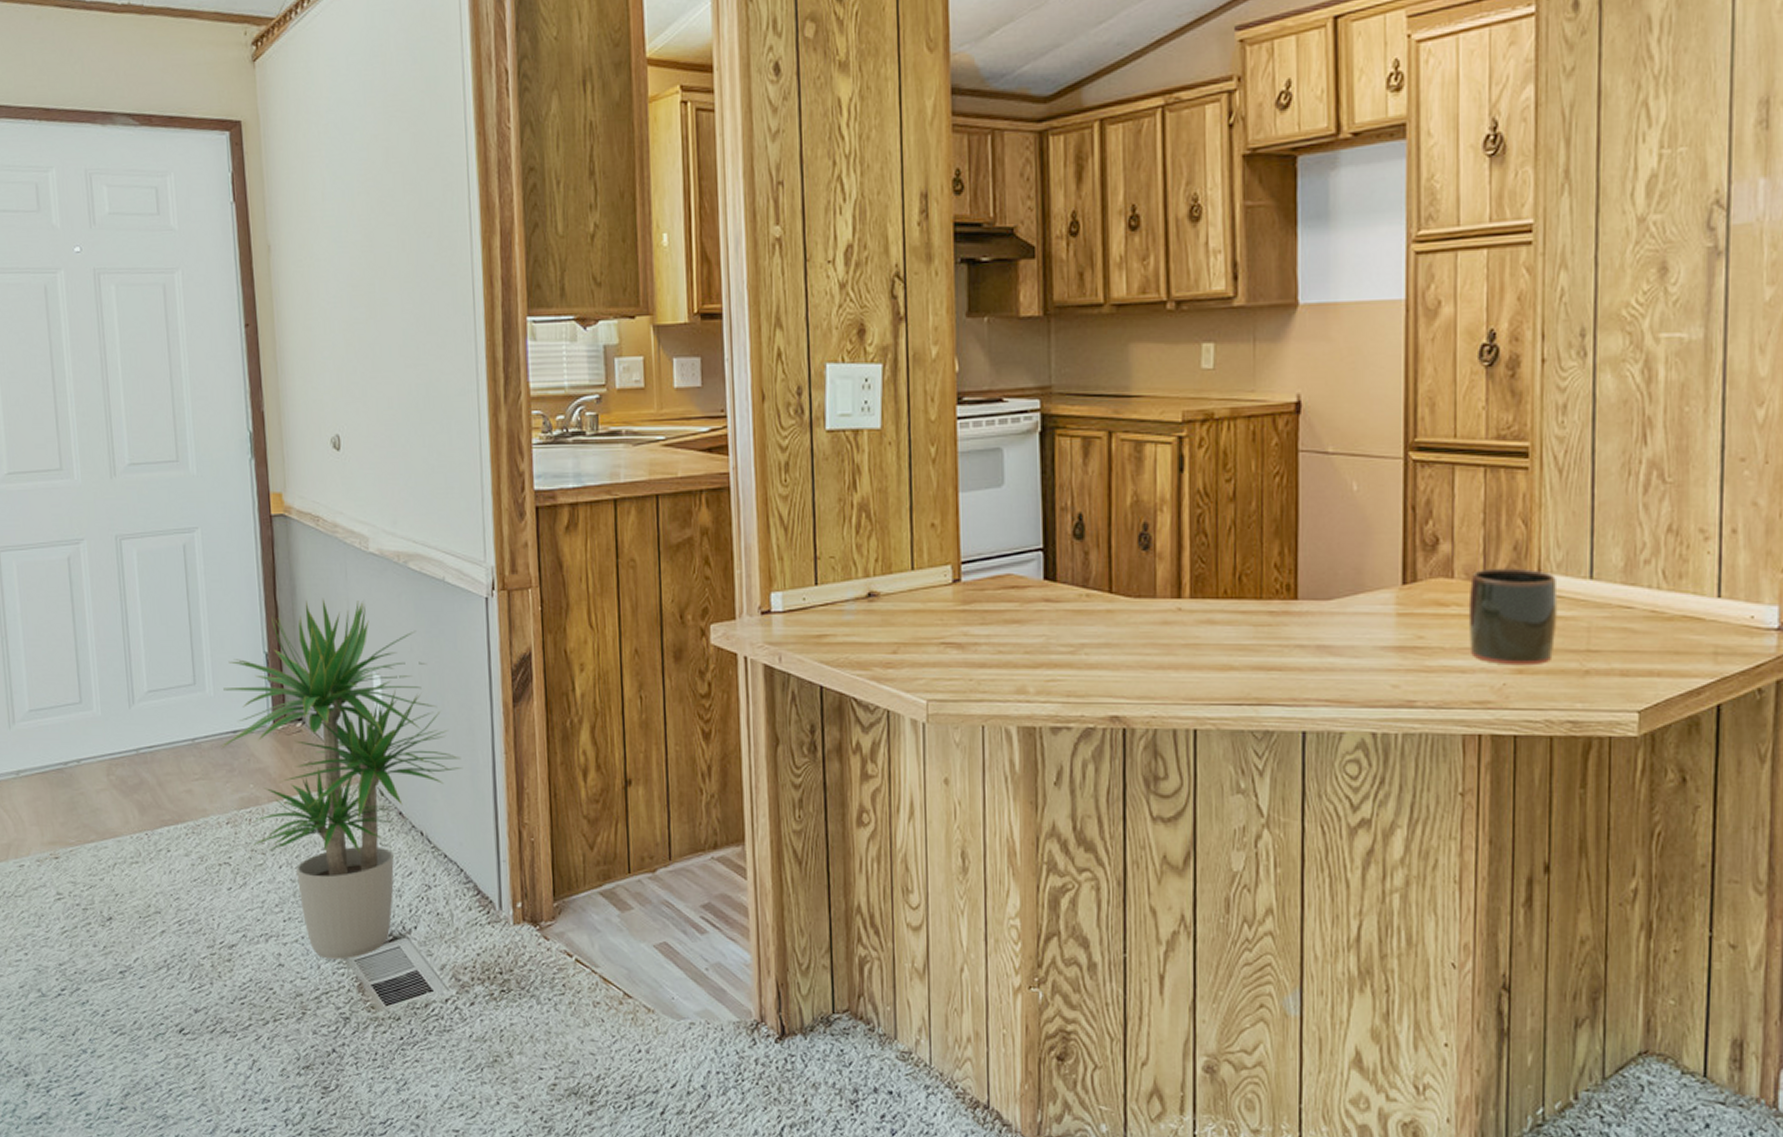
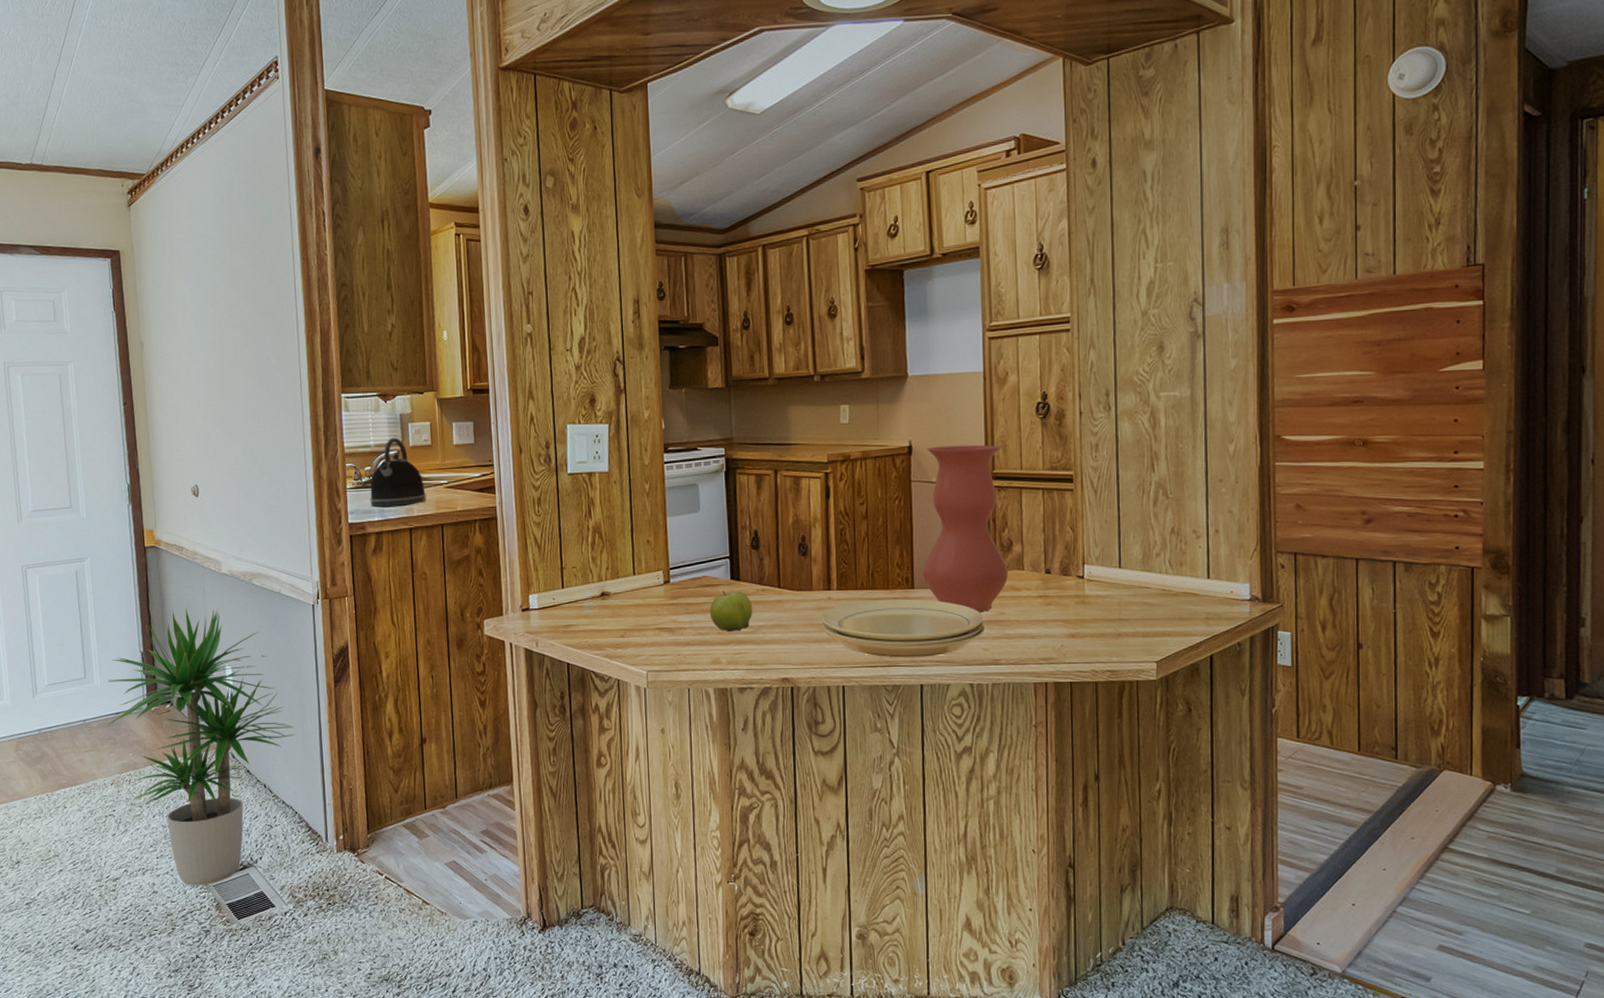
kettle: none [562,376,638,471] -> present [369,437,427,508]
fruit: none [1013,594,1073,652] -> present [709,590,753,632]
plate: none [1167,613,1397,694] -> present [821,598,986,658]
vase: none [1310,402,1431,634] -> present [923,444,1008,612]
mug: present [1468,568,1558,666] -> none [1035,561,1098,632]

